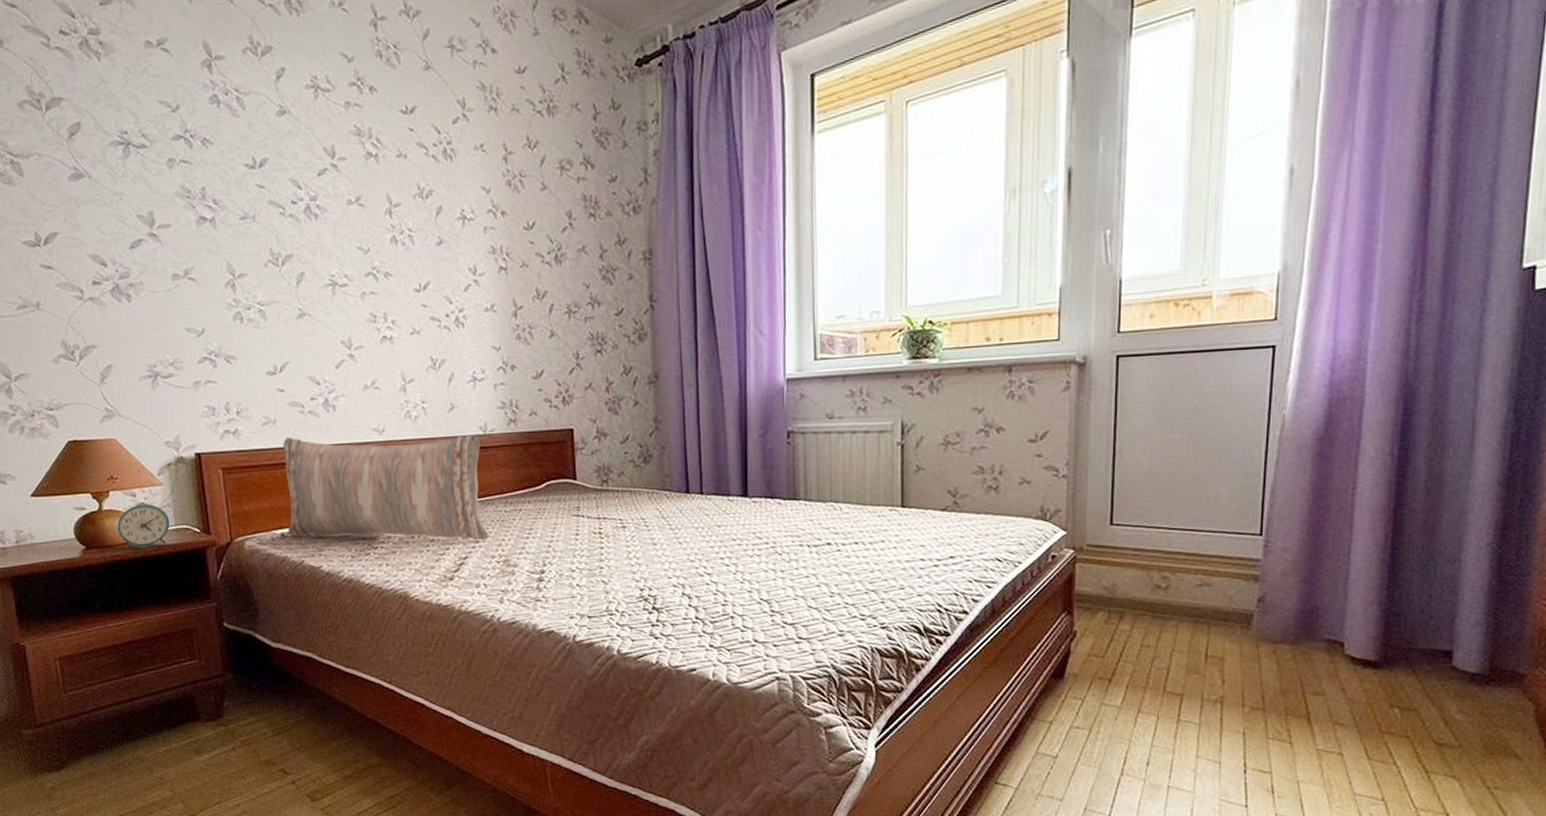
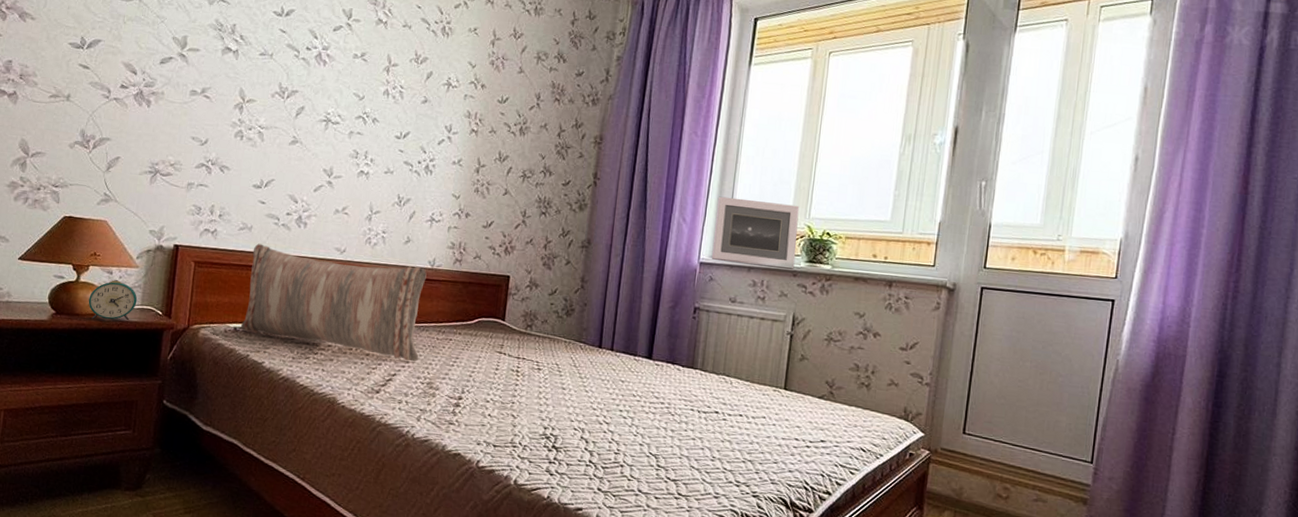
picture frame: none [796,294,896,375] -> present [711,196,800,270]

